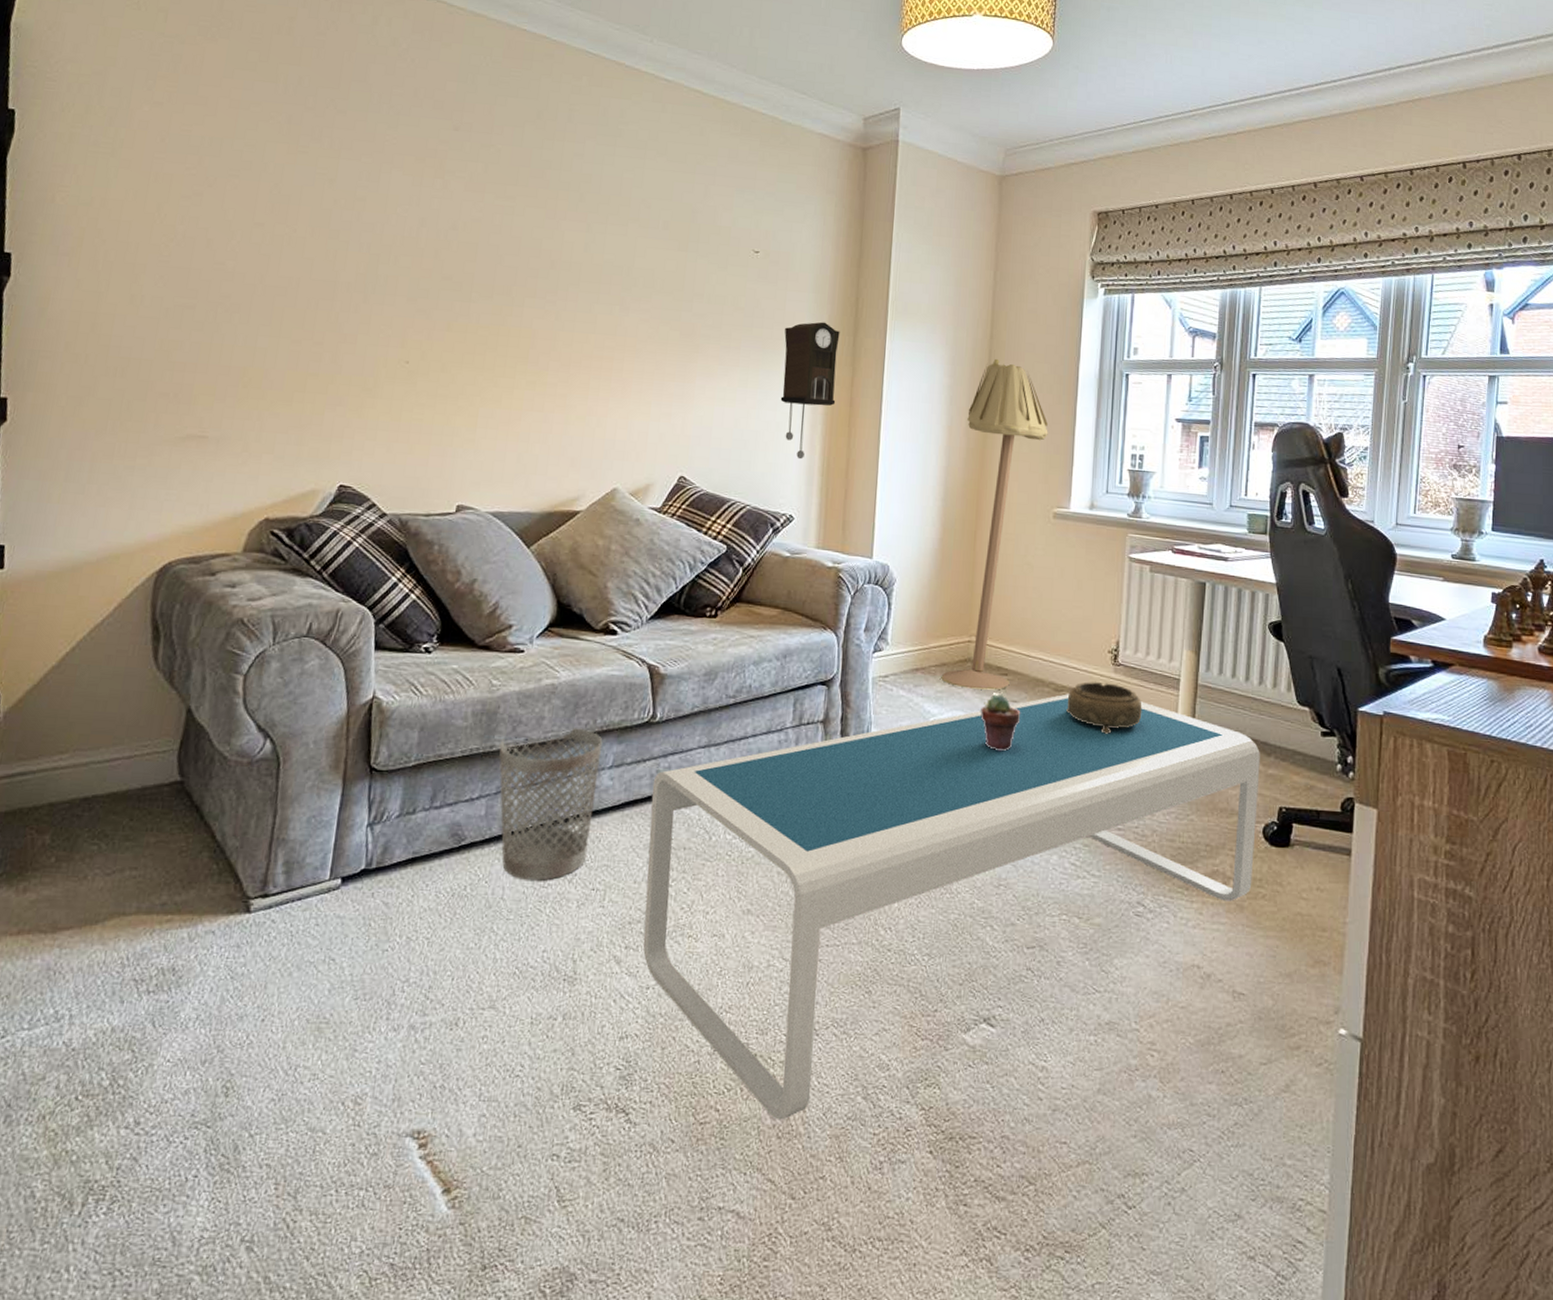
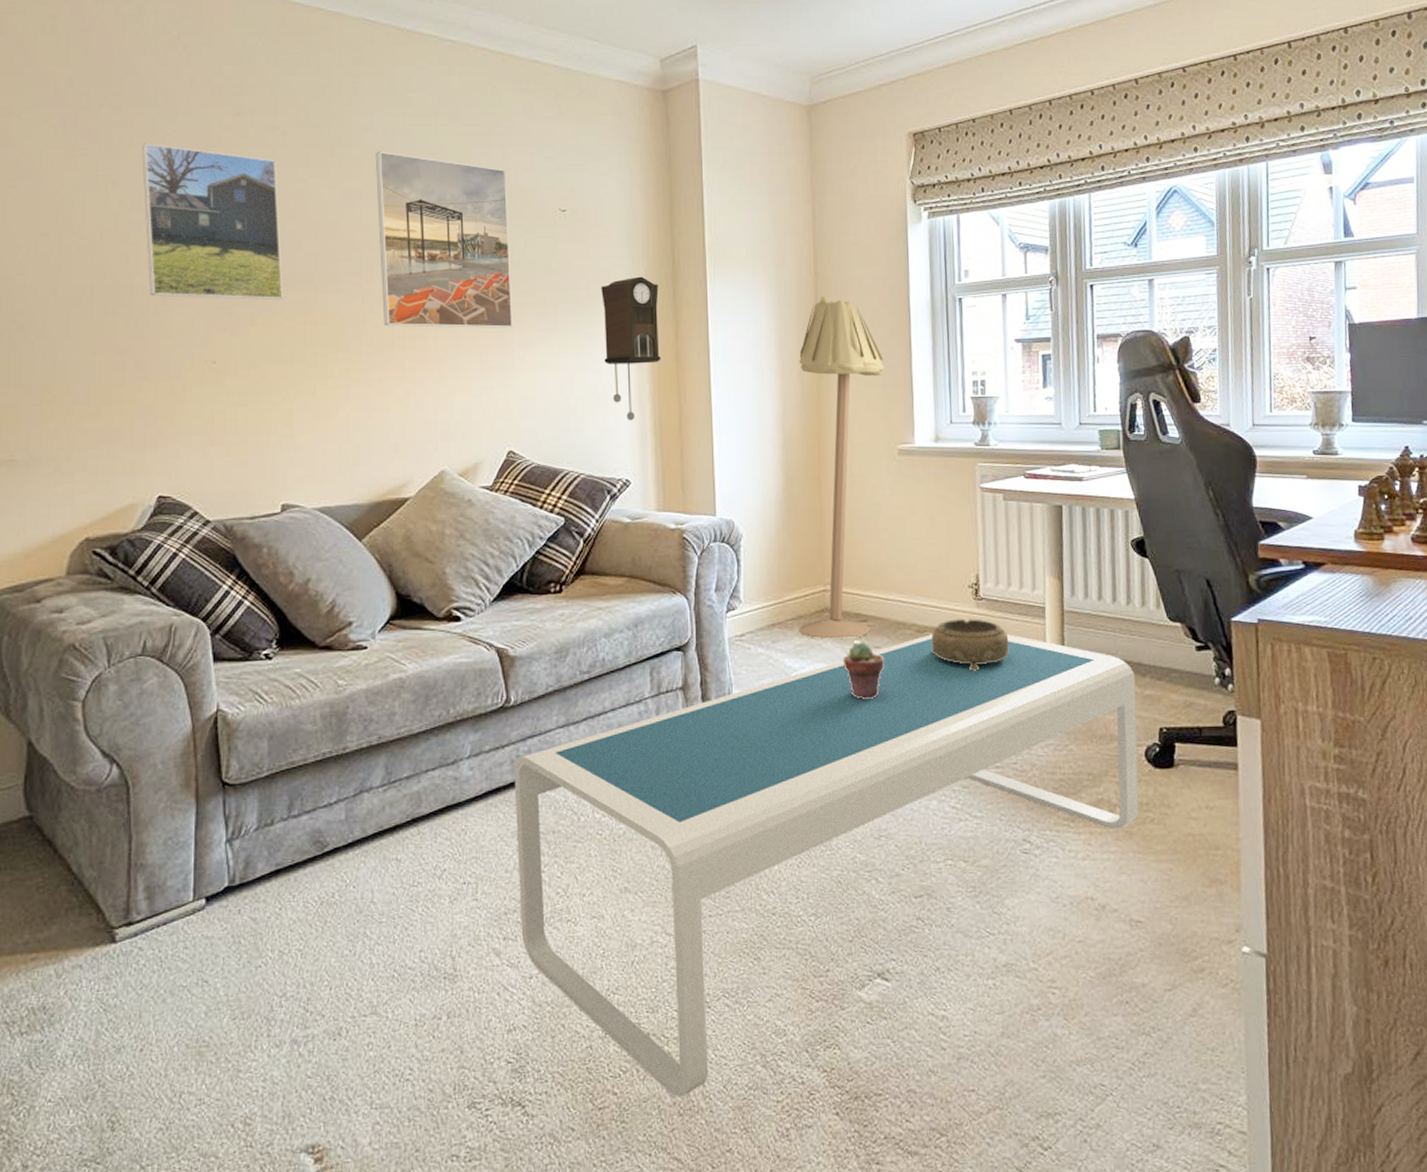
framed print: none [353,147,488,310] -> present [142,143,283,301]
wastebasket: present [499,728,603,881] -> none [352,720,458,881]
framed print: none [573,177,706,359] -> present [375,151,513,328]

